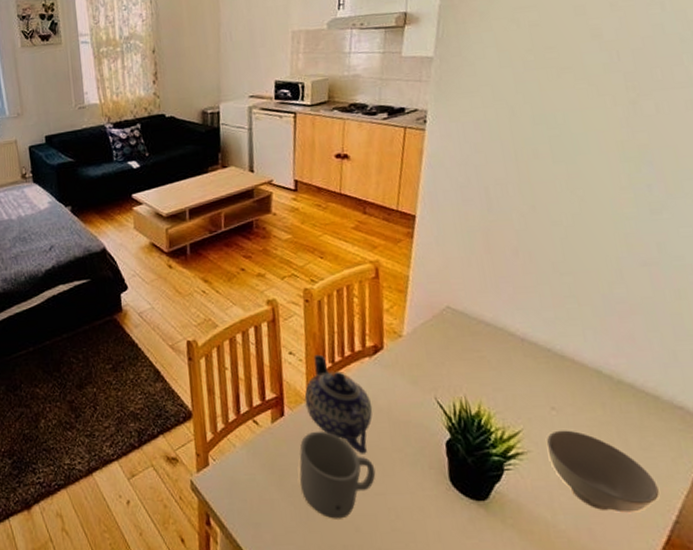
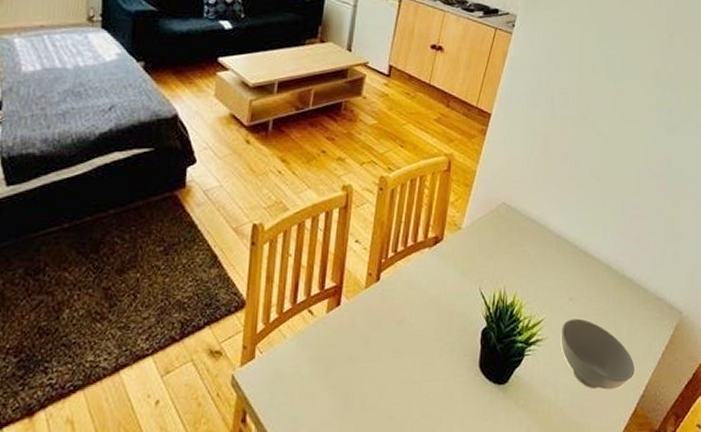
mug: present [299,431,376,519] -> none [345,320,417,409]
teapot: present [304,354,373,454] -> none [362,243,424,343]

